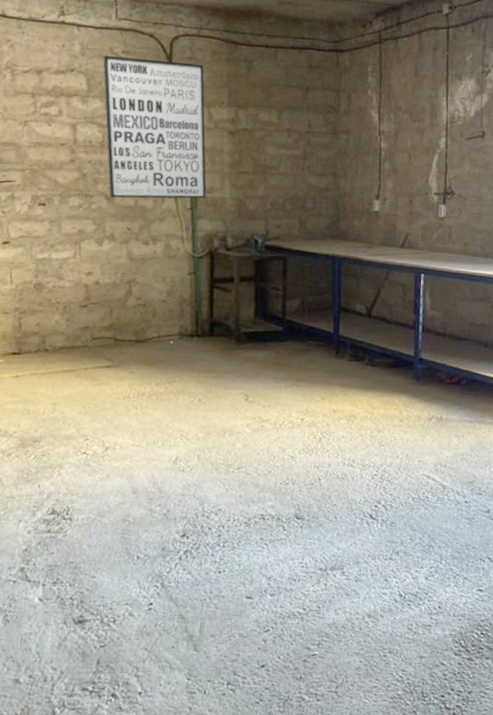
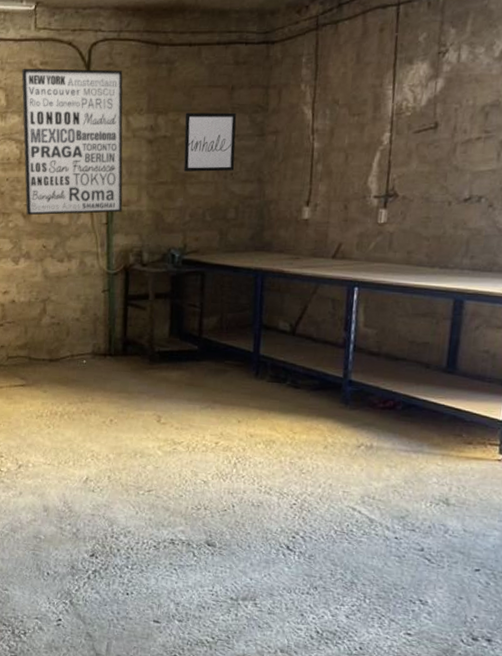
wall art: none [263,108,312,165] -> present [183,112,237,172]

